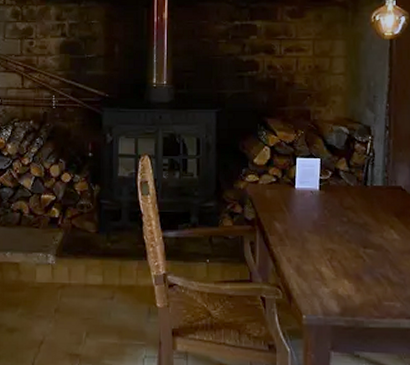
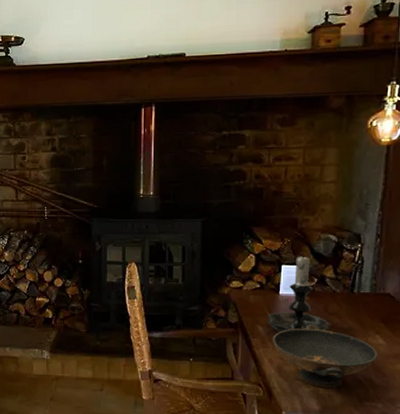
candle holder: none [284,144,346,228] -> present [268,252,330,332]
decorative bowl: none [290,220,393,288] -> present [272,324,377,388]

